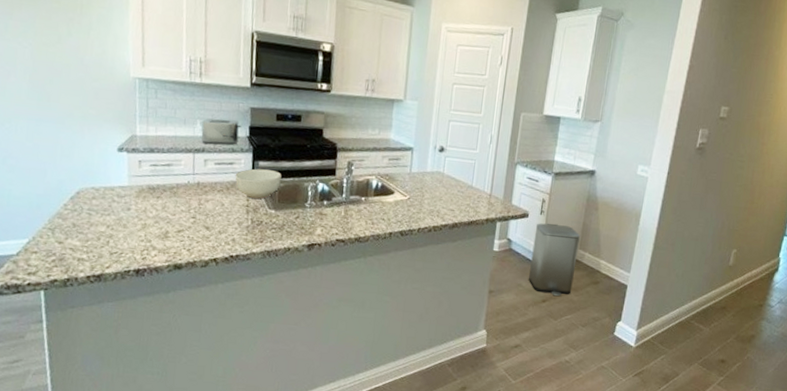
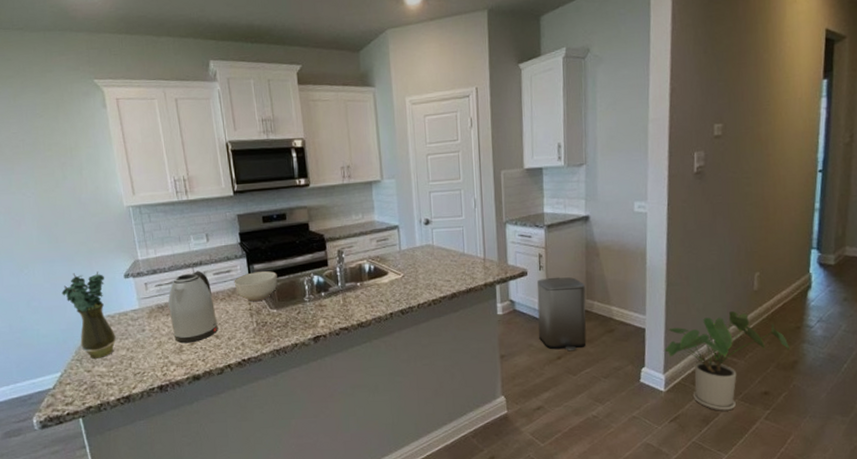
vase: none [44,137,97,231] -> present [61,272,116,359]
kettle: none [160,157,211,230] -> present [168,270,218,344]
toaster: present [200,118,242,145] -> none [194,229,232,257]
house plant: none [639,281,750,373] -> present [663,311,789,411]

